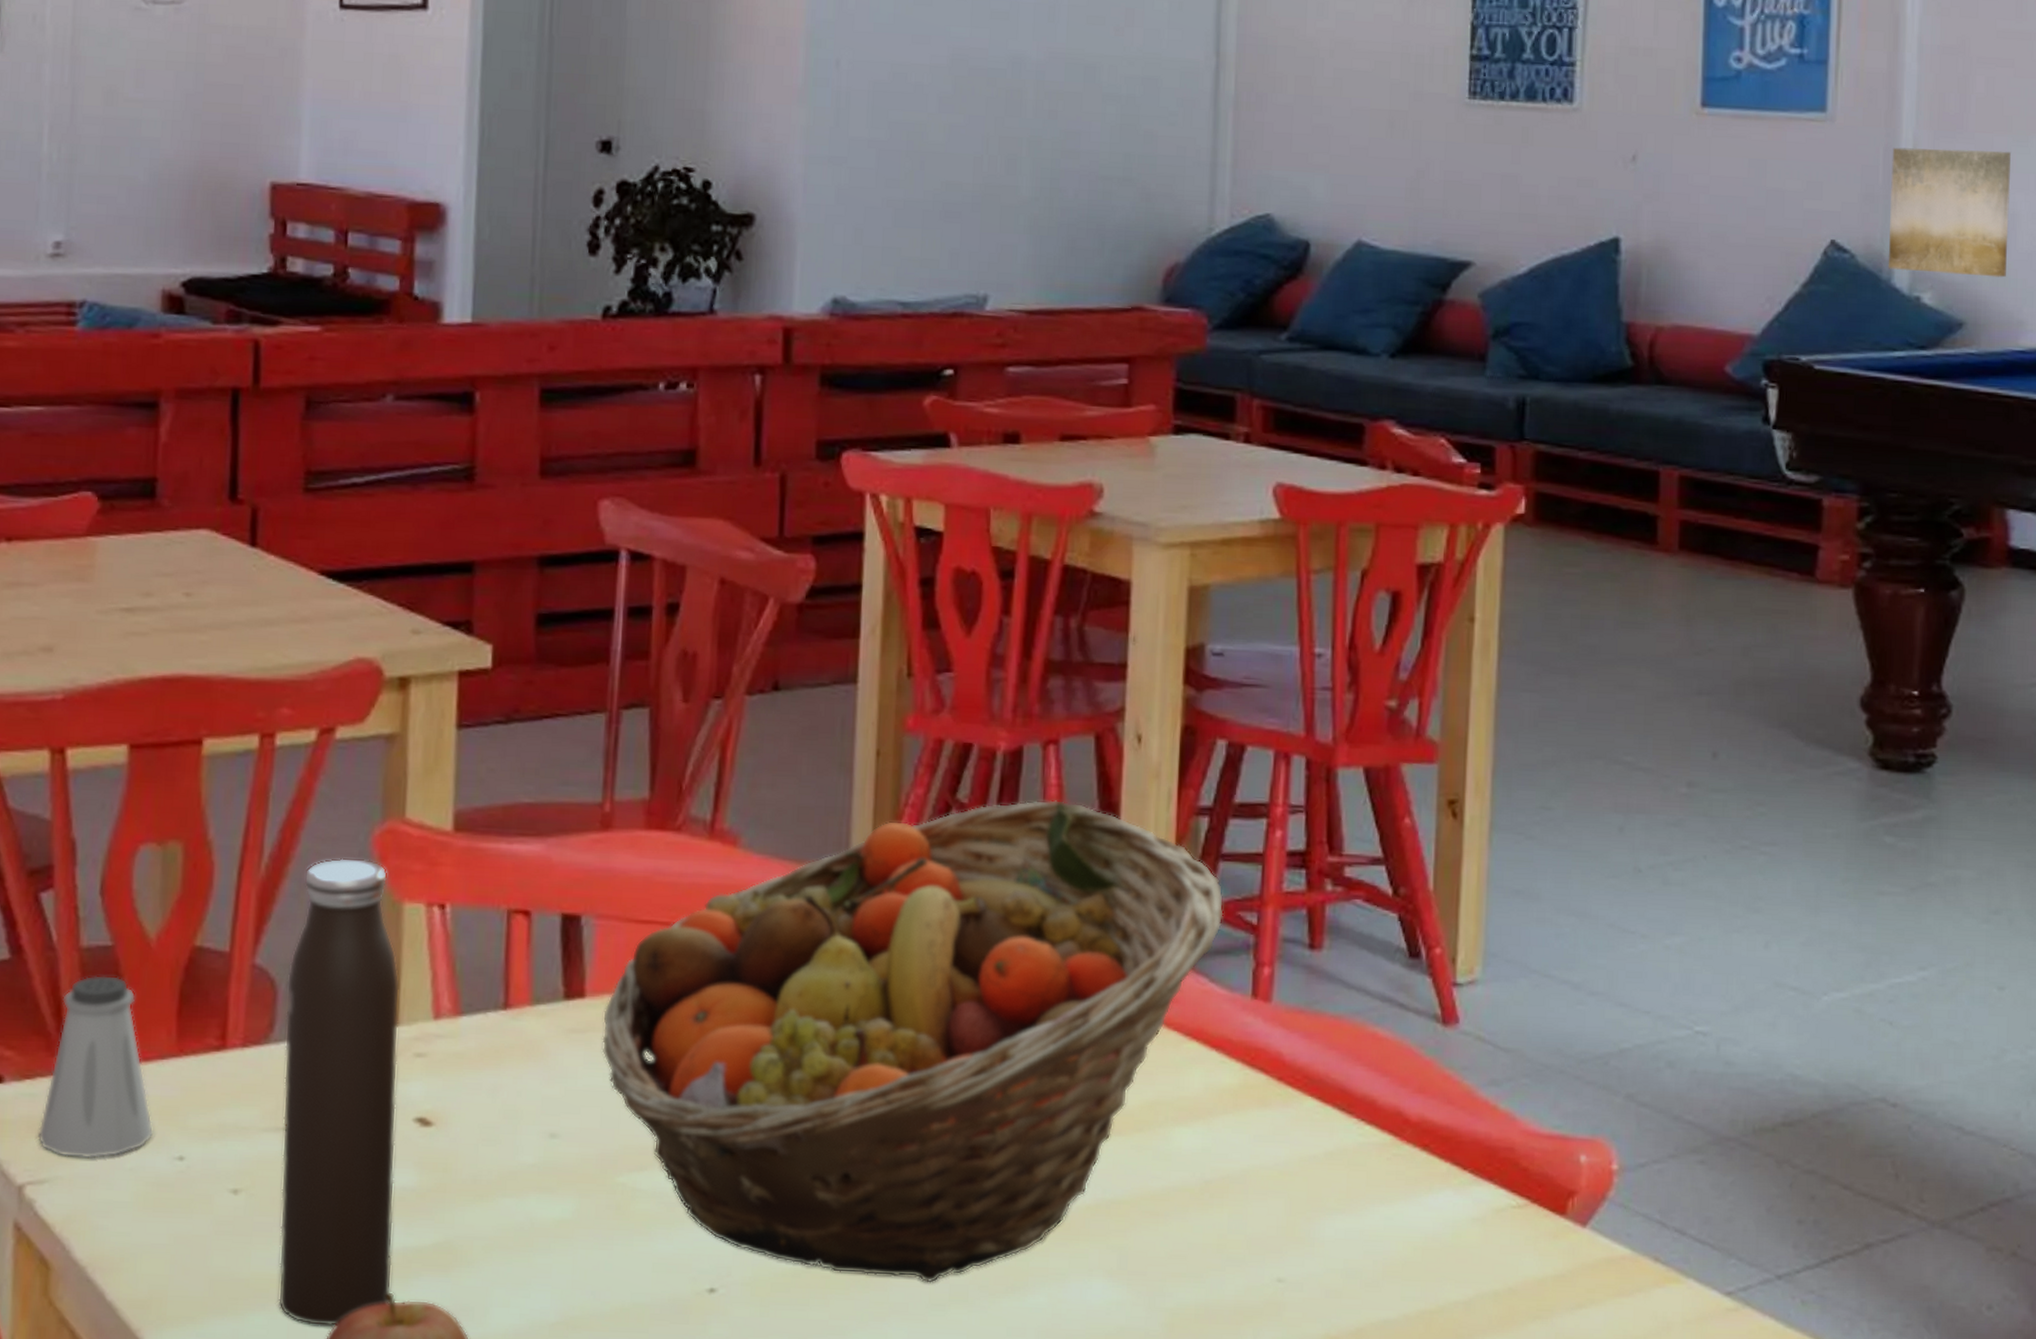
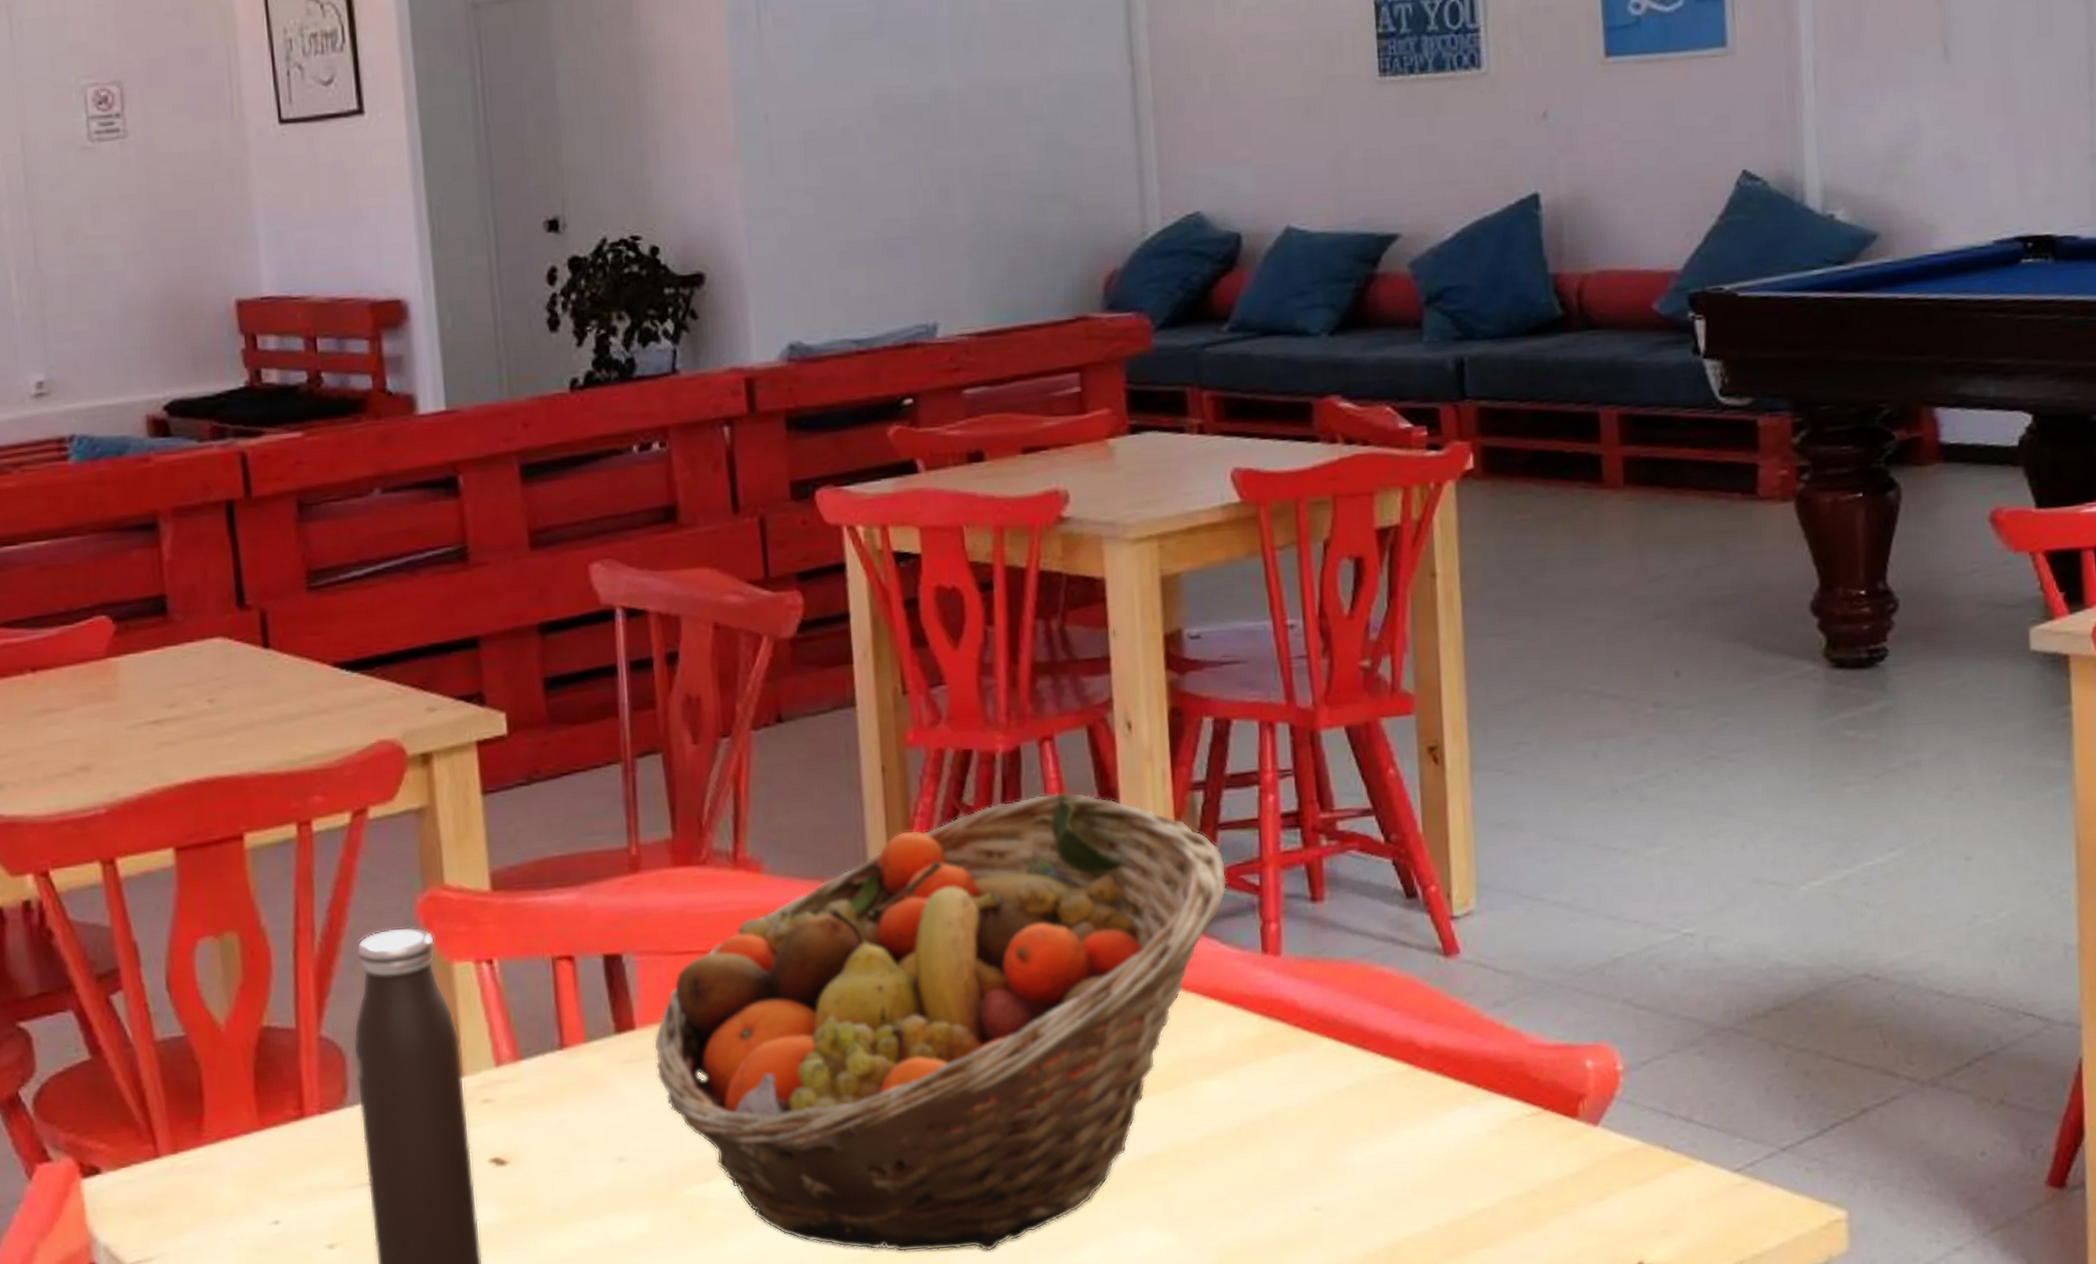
saltshaker: present [37,974,154,1159] -> none [139,1063,248,1234]
wall art: present [1888,147,2011,278] -> none [1794,63,1915,192]

